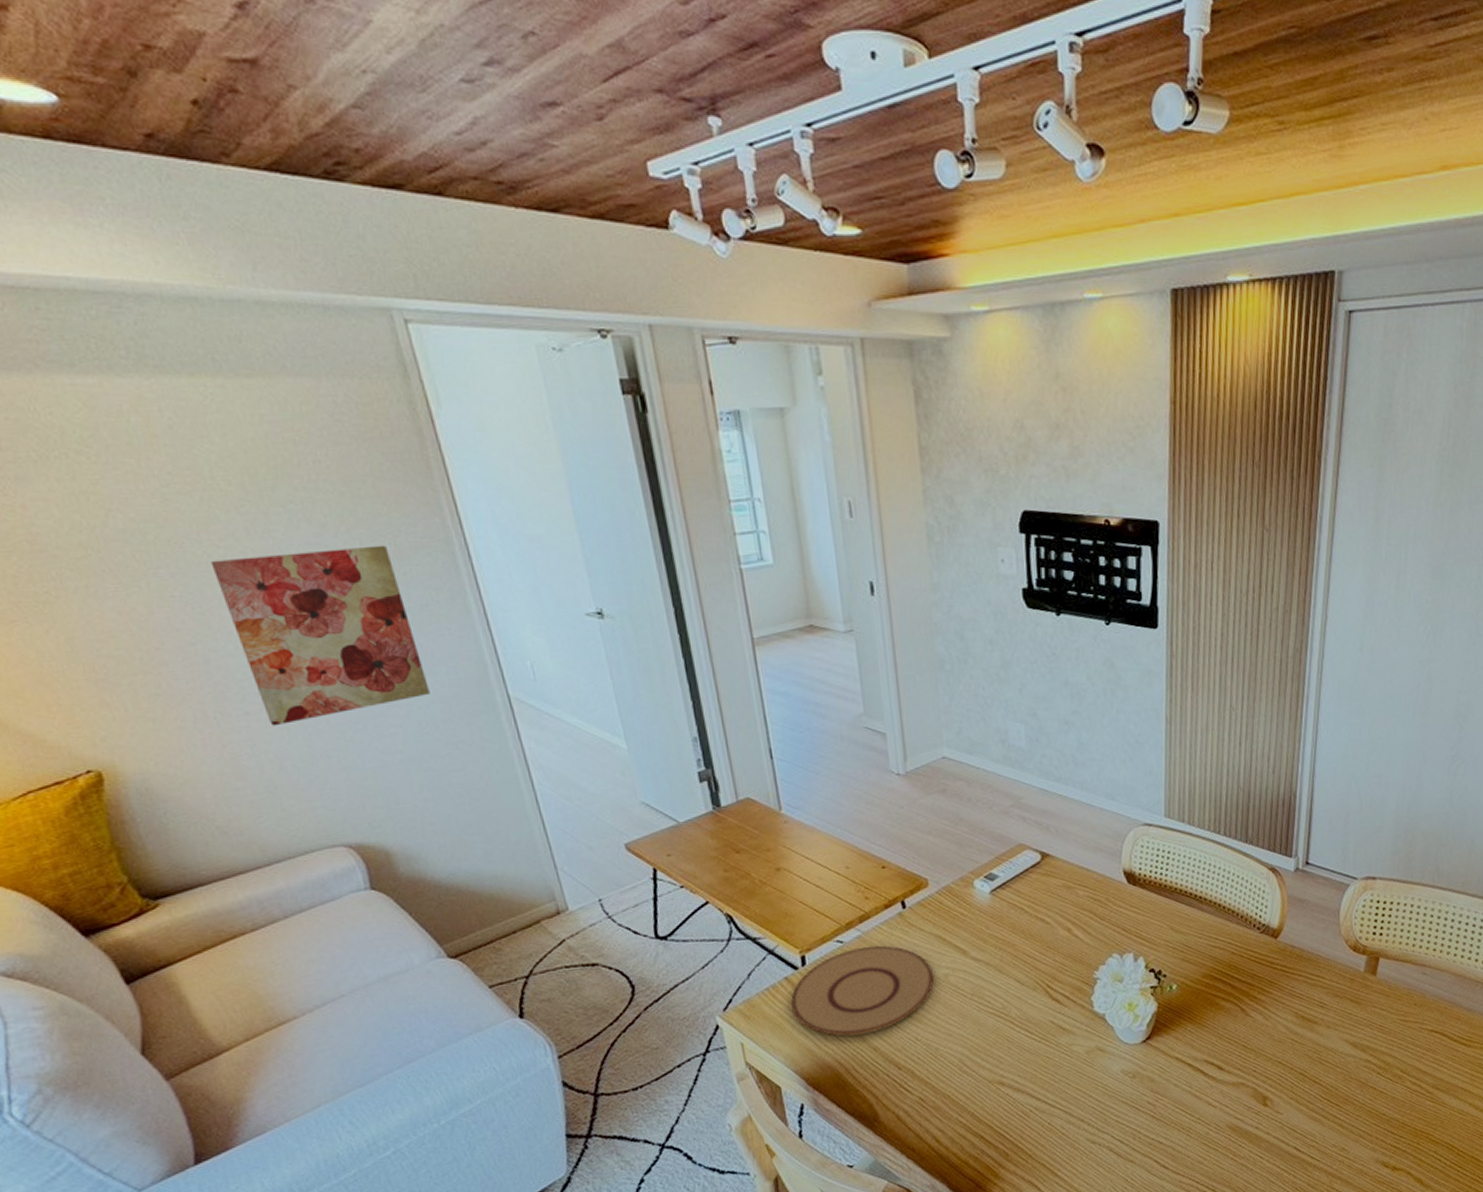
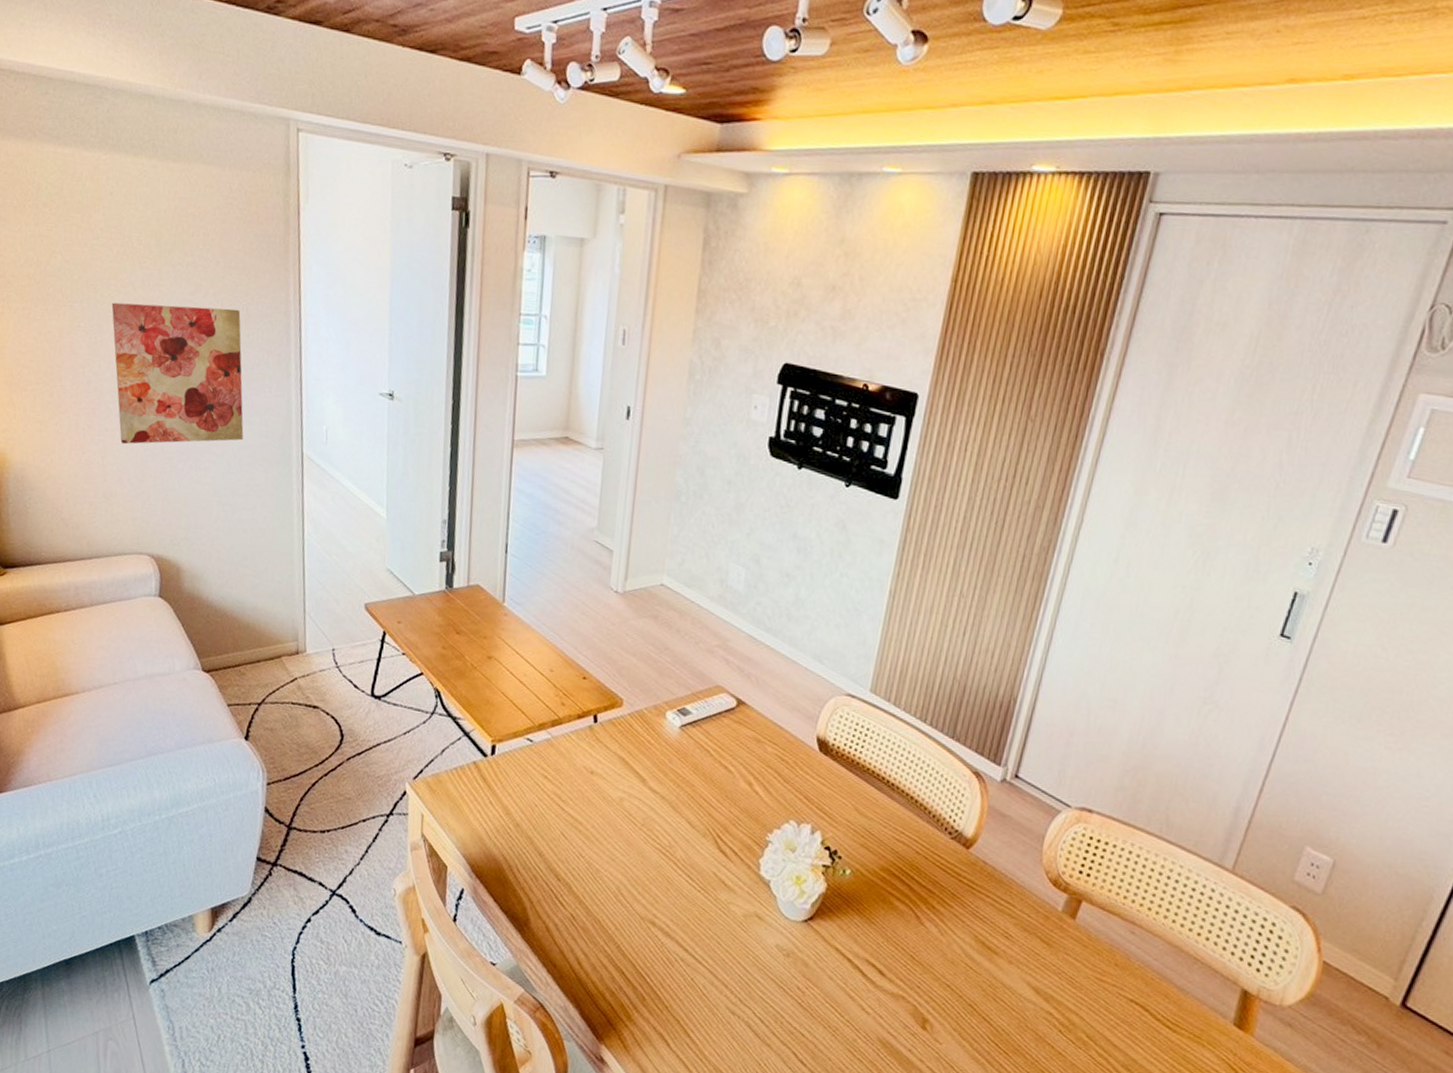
plate: present [790,945,935,1037] -> none [473,750,610,838]

